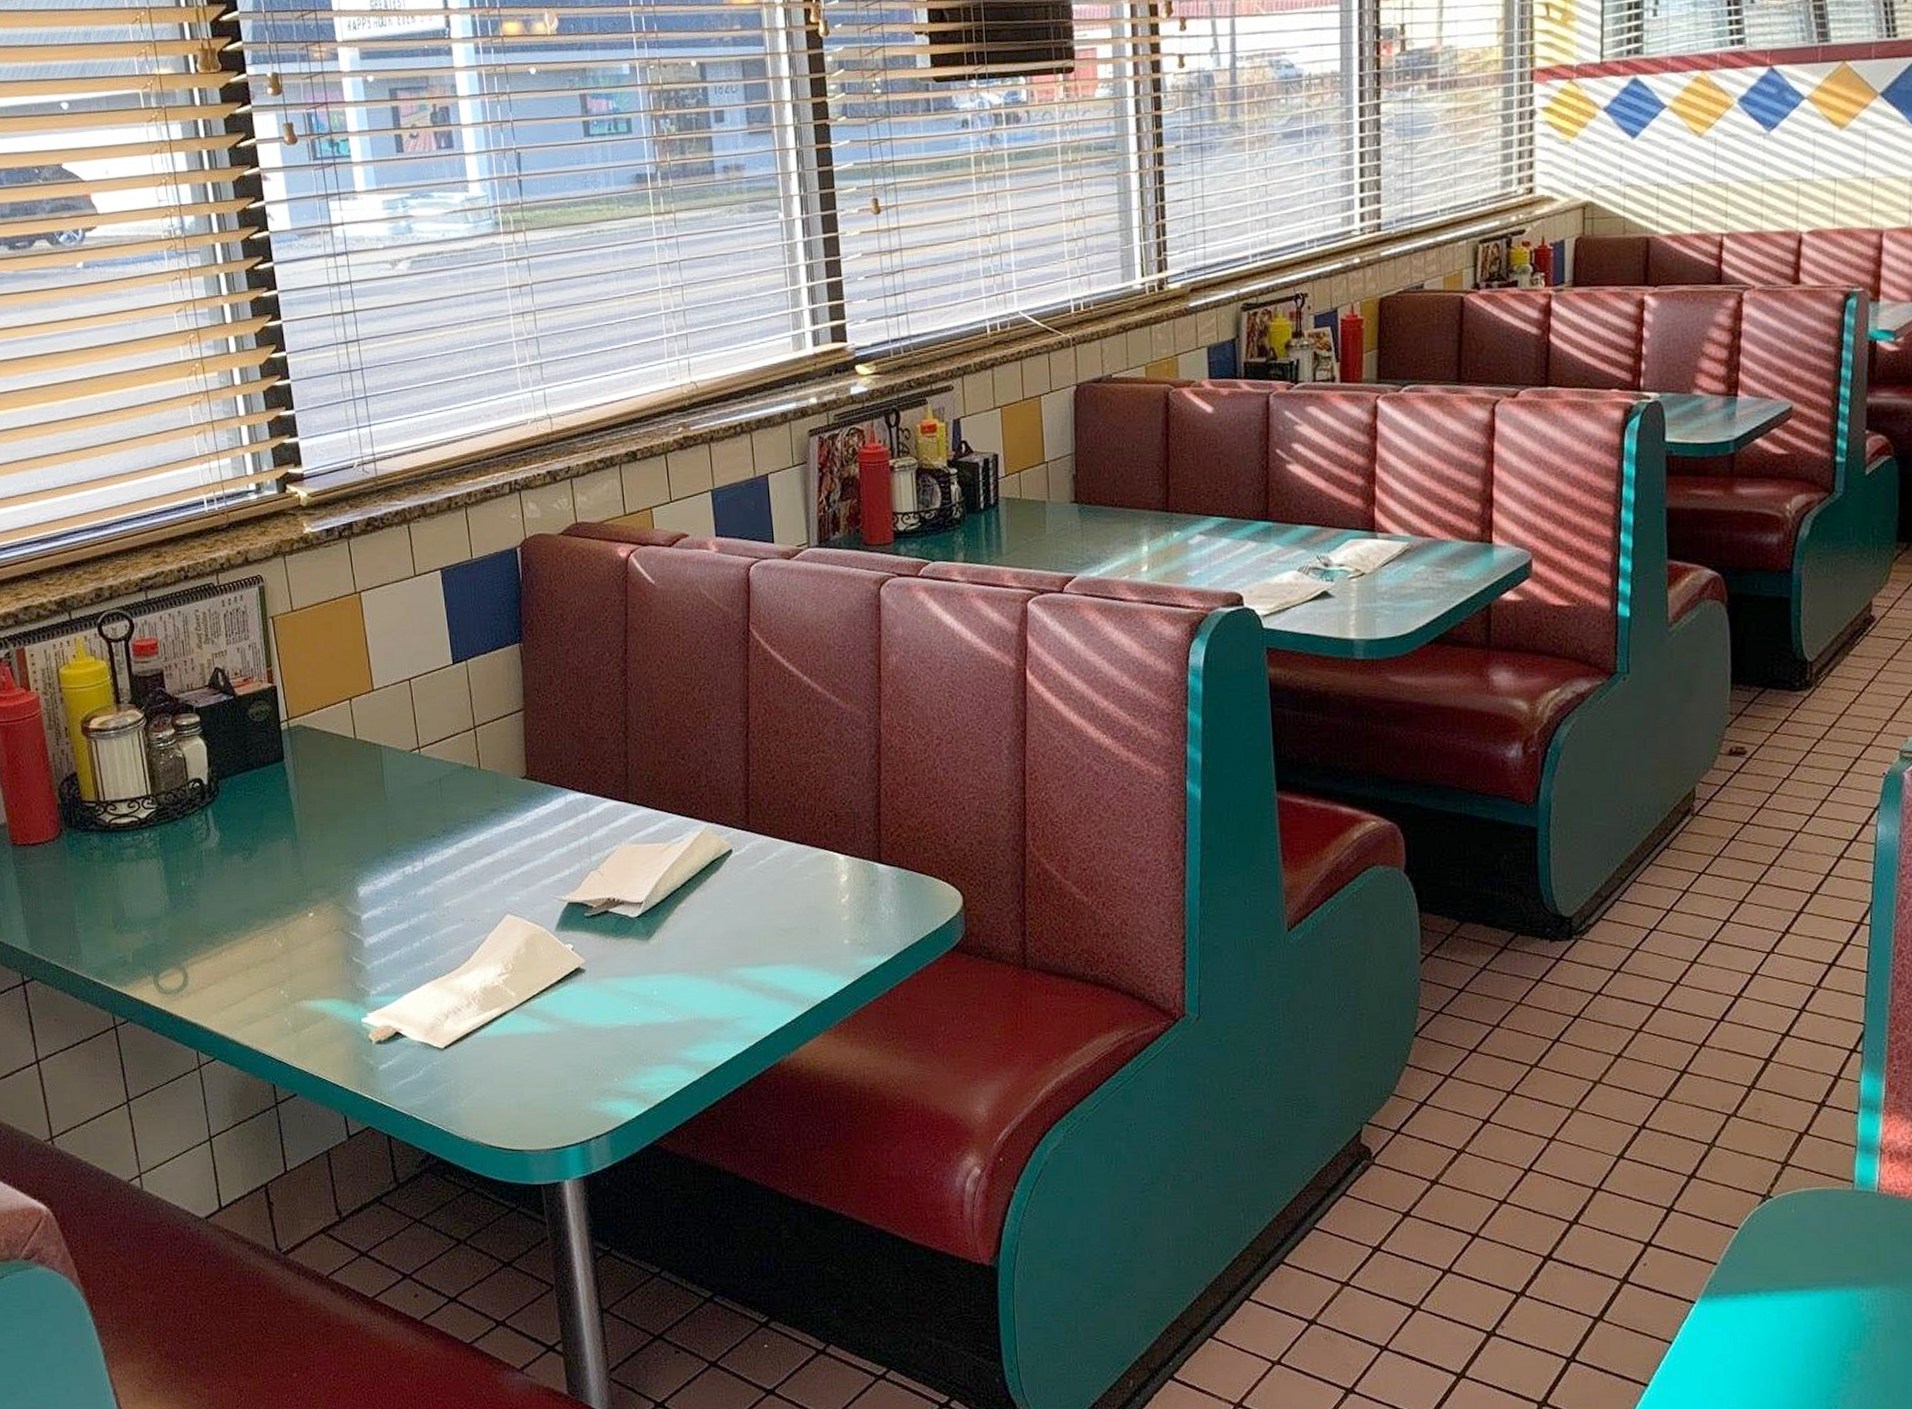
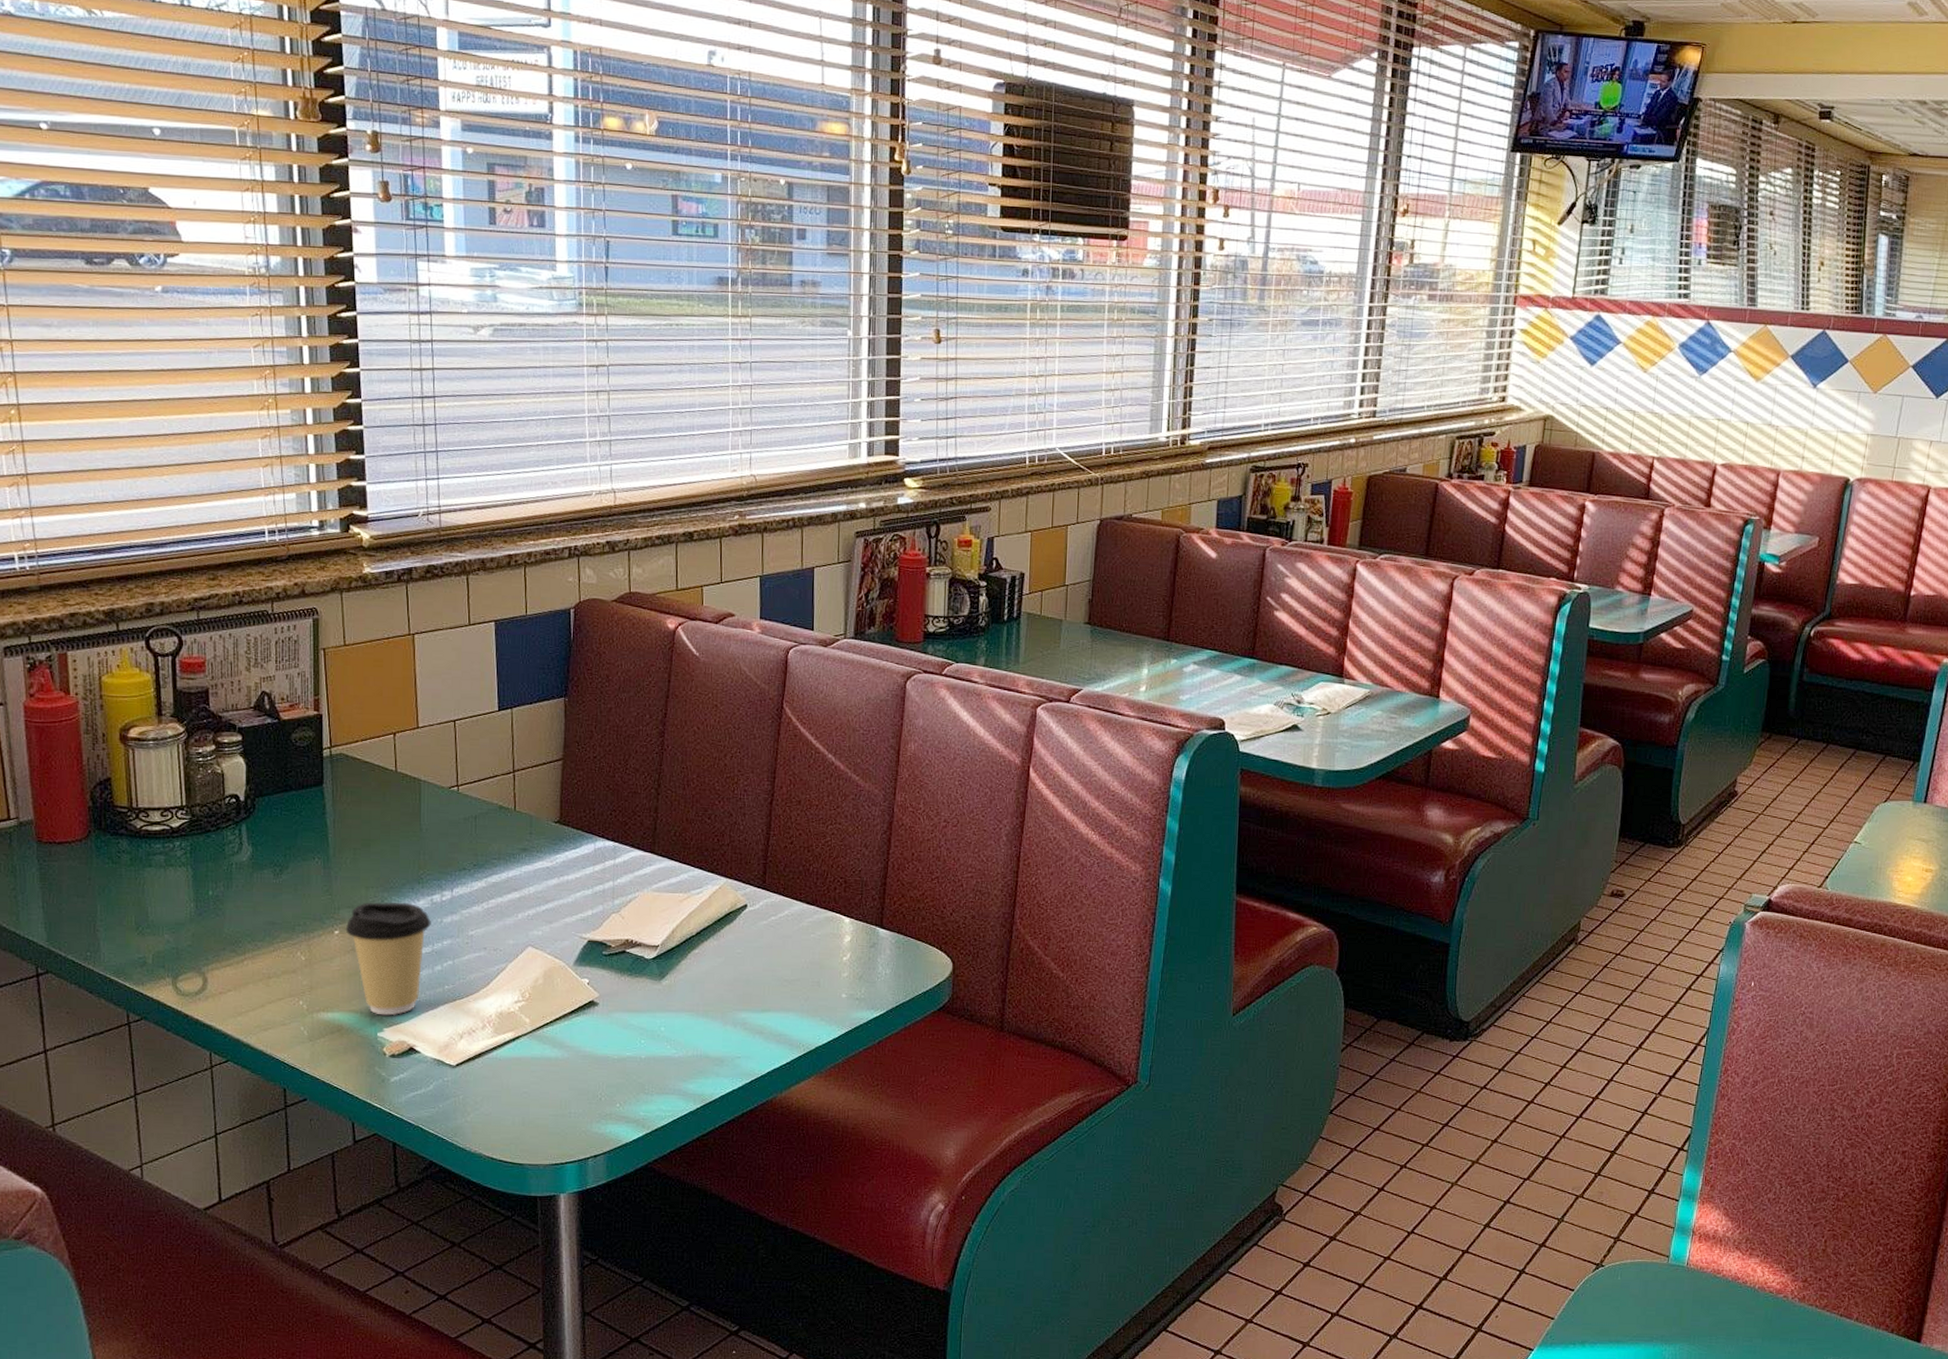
coffee cup: none [319,877,405,1000] -> present [345,902,431,1016]

